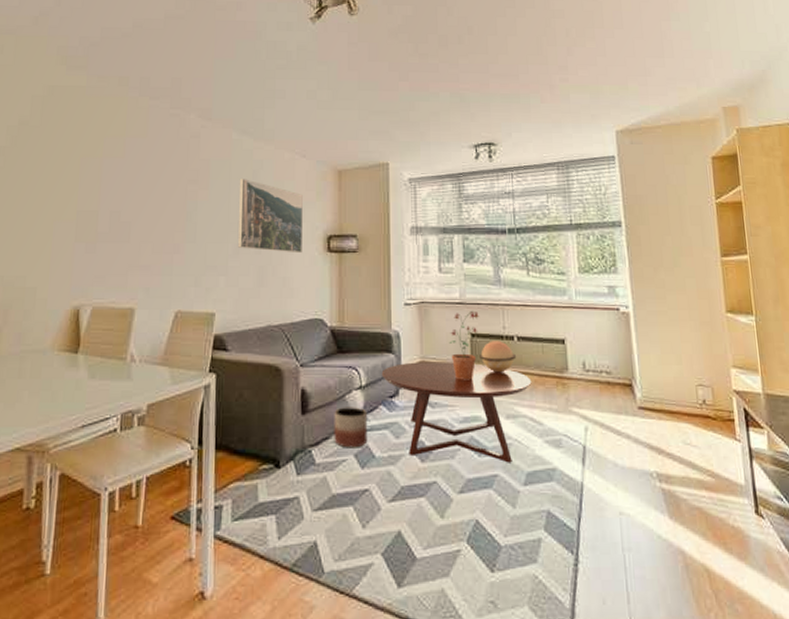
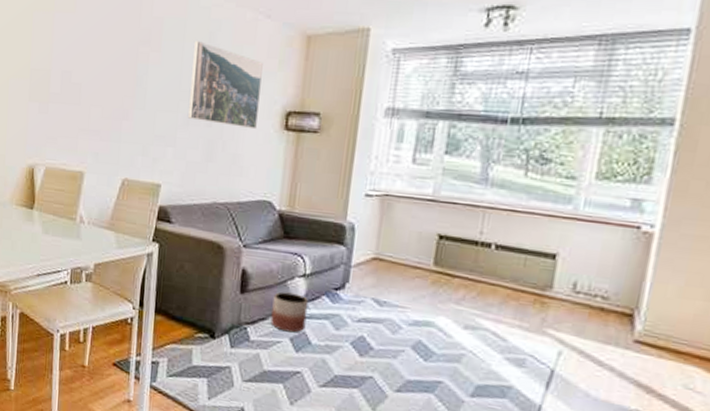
coffee table: present [381,362,532,463] -> none [328,257,504,373]
potted plant: present [449,310,479,380] -> none [410,209,453,284]
decorative sphere: present [479,341,516,373] -> none [444,245,490,281]

